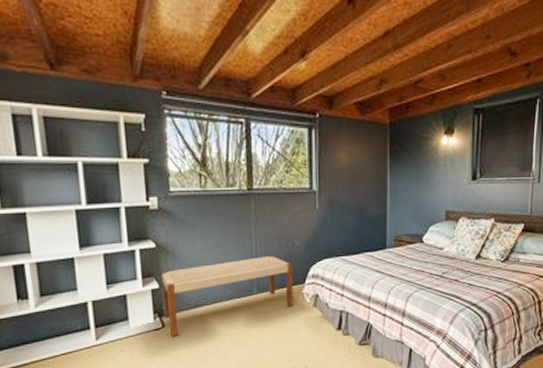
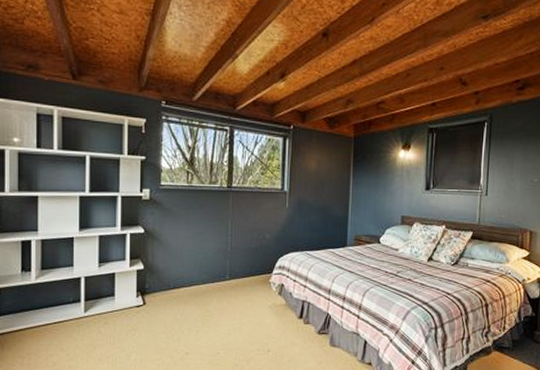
bench: present [161,255,294,338] -> none [145,246,262,315]

